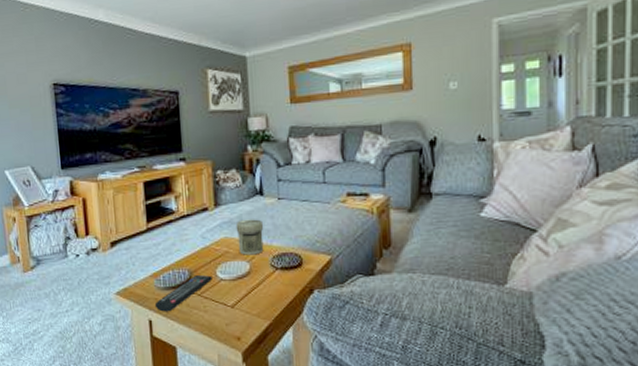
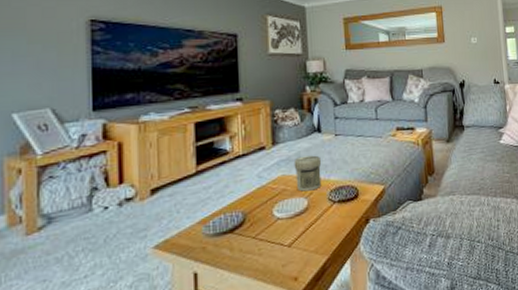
remote control: present [154,274,212,312] -> none [201,215,268,262]

